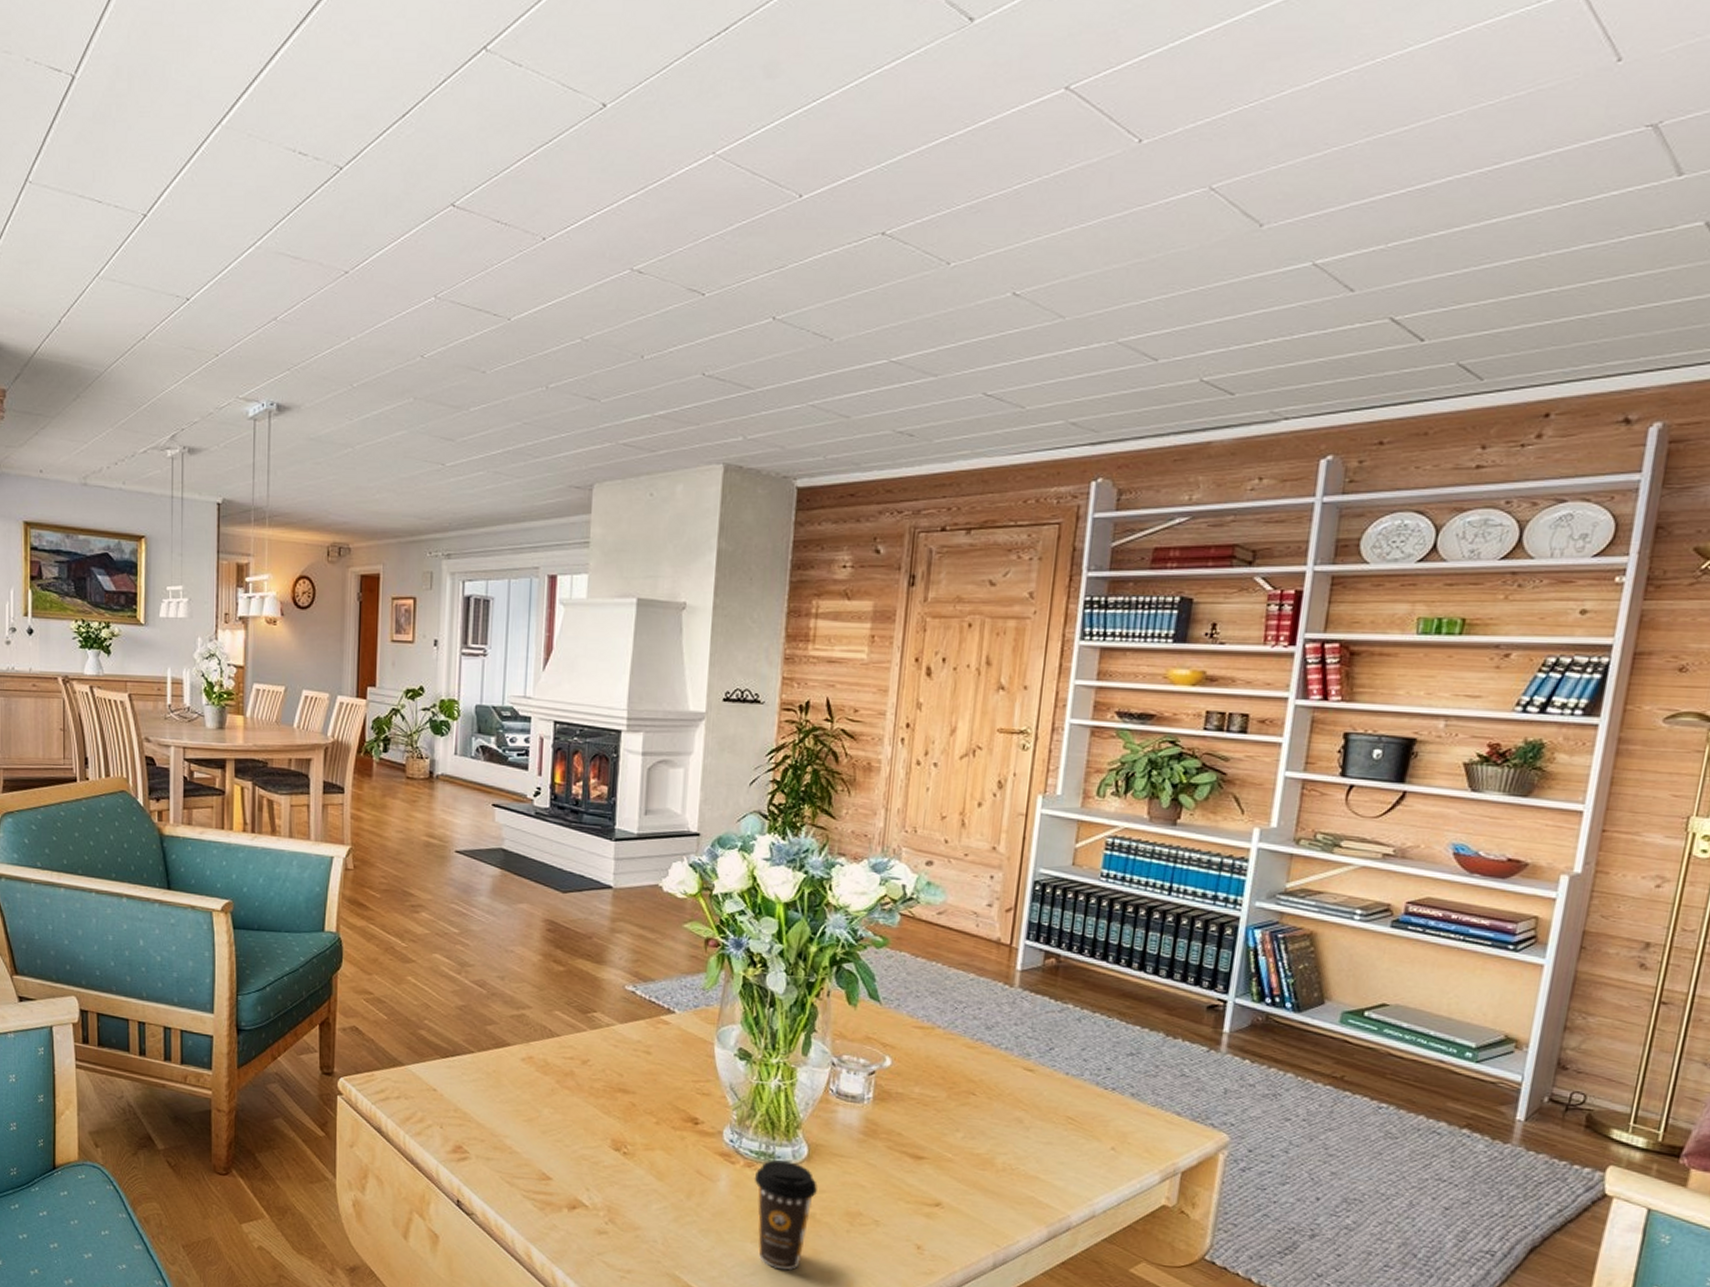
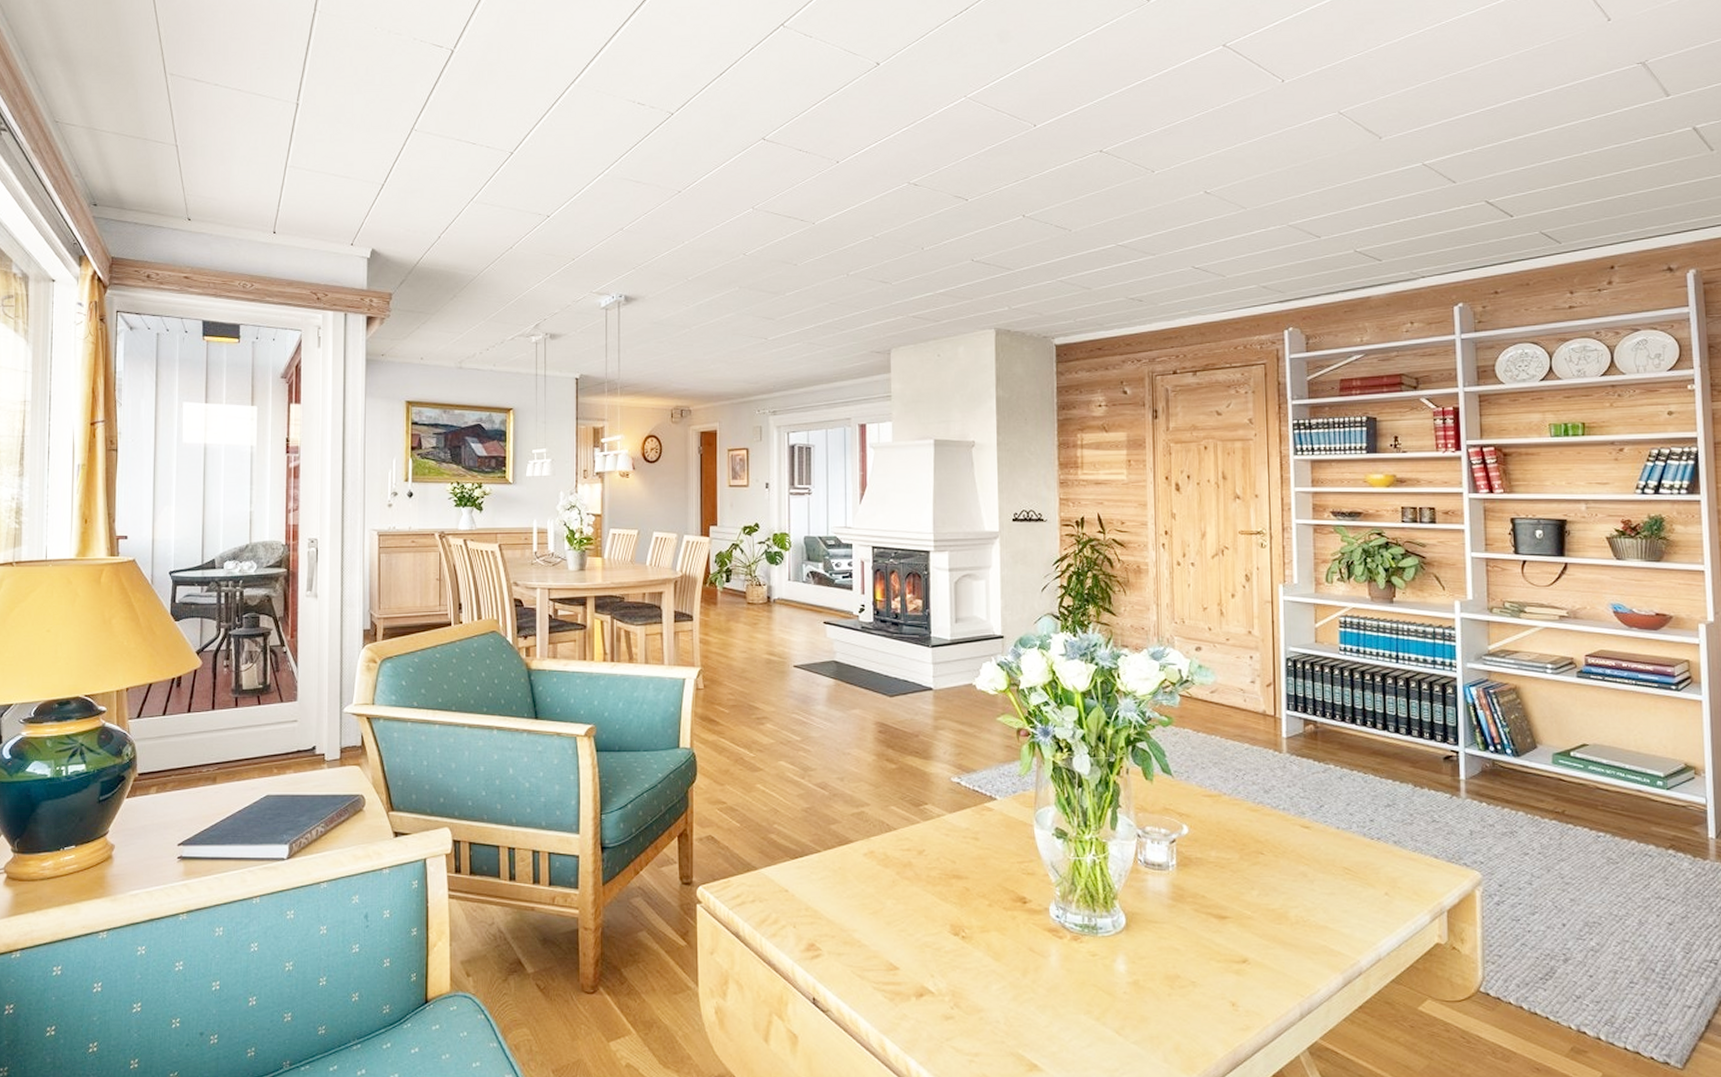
coffee cup: present [754,1160,818,1269] -> none [1081,932,1138,1038]

